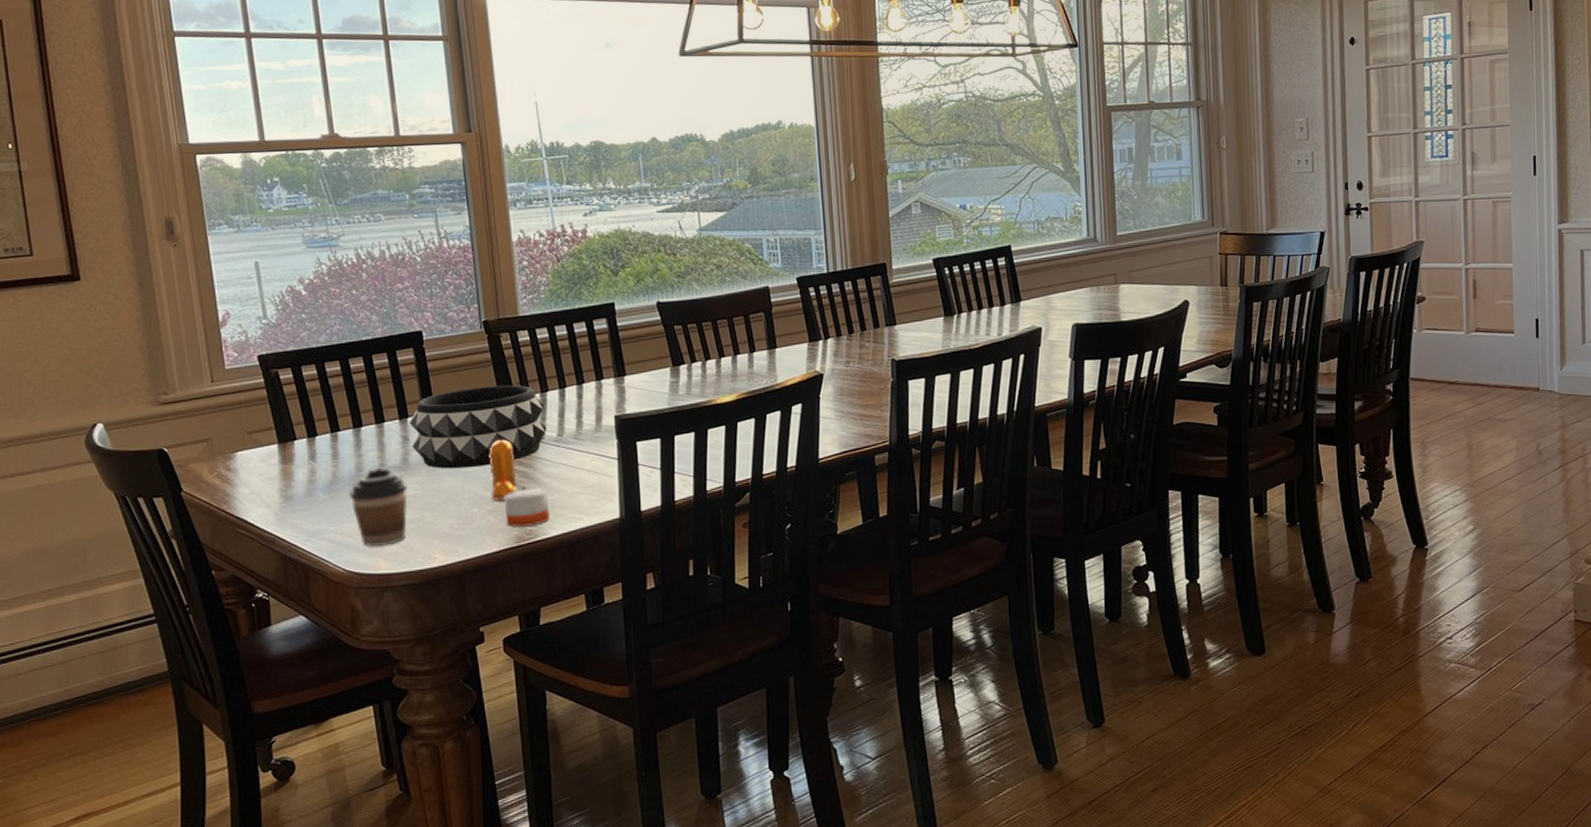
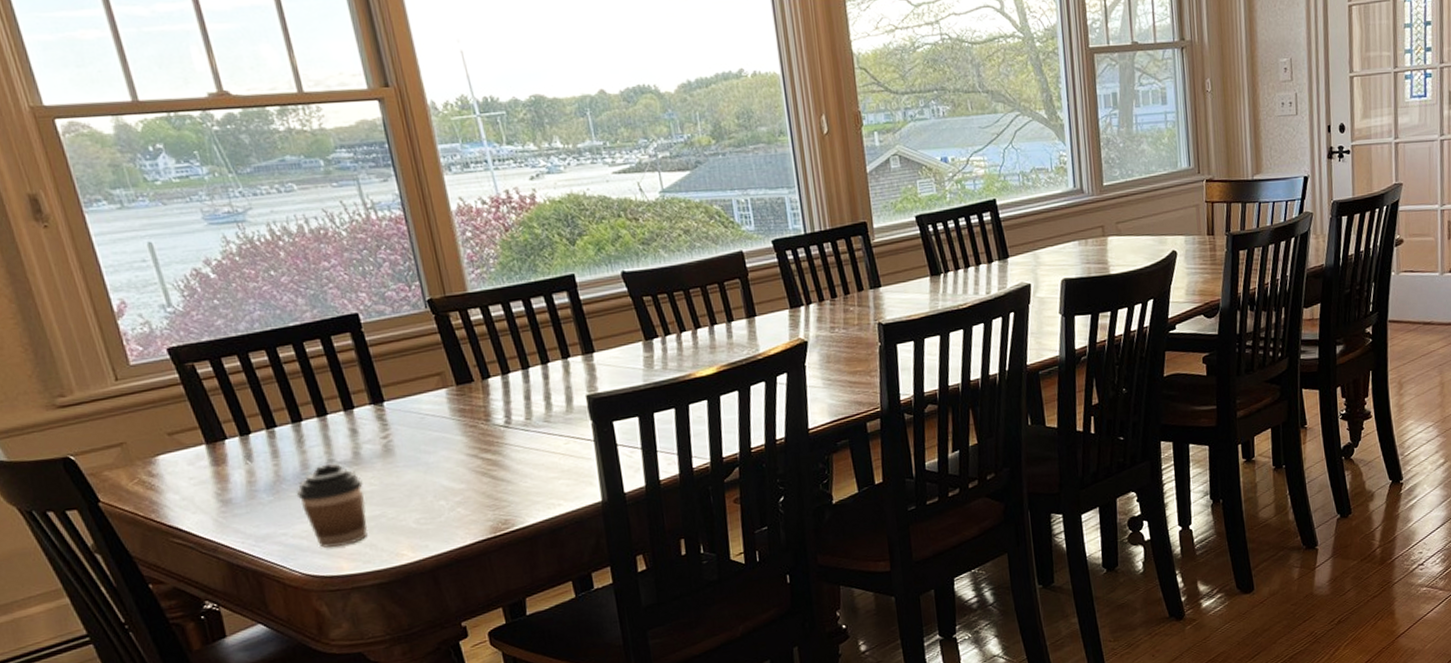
decorative bowl: present [409,385,547,469] -> none [356,367,513,461]
pepper shaker: present [489,440,517,502] -> none [450,427,486,492]
candle: present [504,488,550,527] -> none [472,476,526,518]

